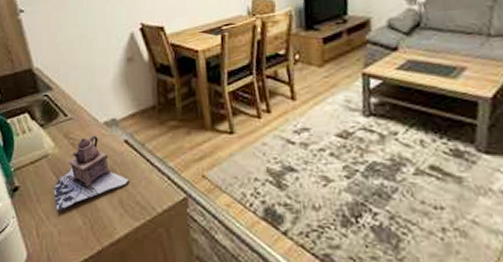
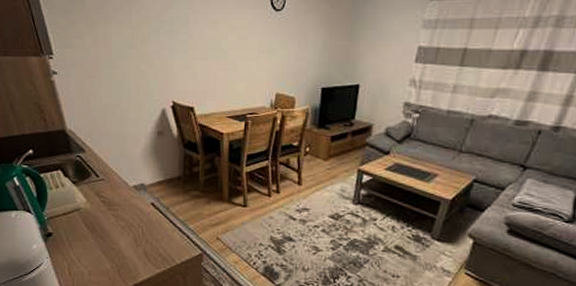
teapot: present [53,135,130,212] -> none [84,196,154,257]

